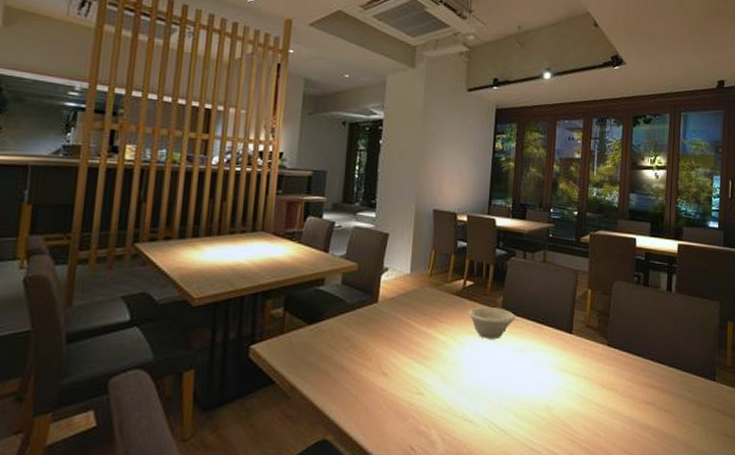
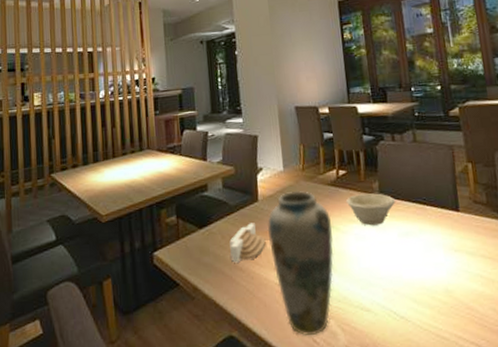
architectural model: none [338,324,379,364] -> present [229,223,266,263]
vase: none [382,296,450,443] -> present [267,190,334,335]

